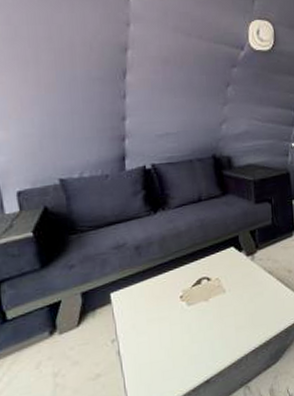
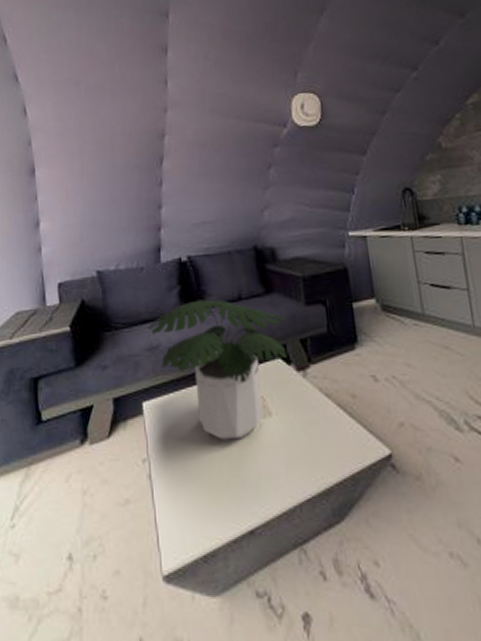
potted plant: none [114,202,239,316] -> present [148,299,288,440]

